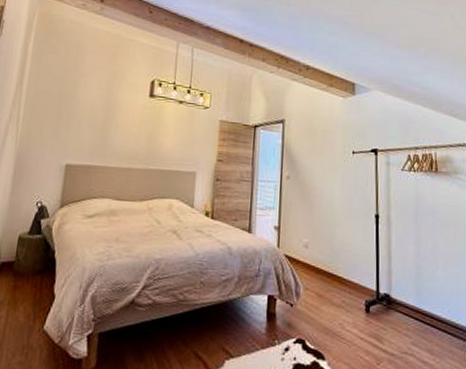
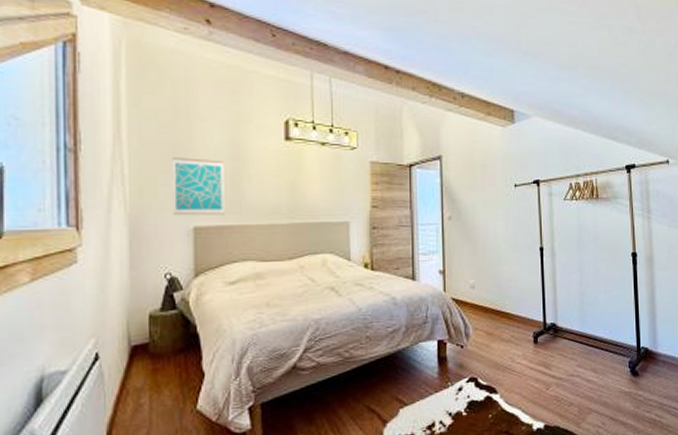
wall art: none [51,105,98,157] -> present [172,157,225,216]

